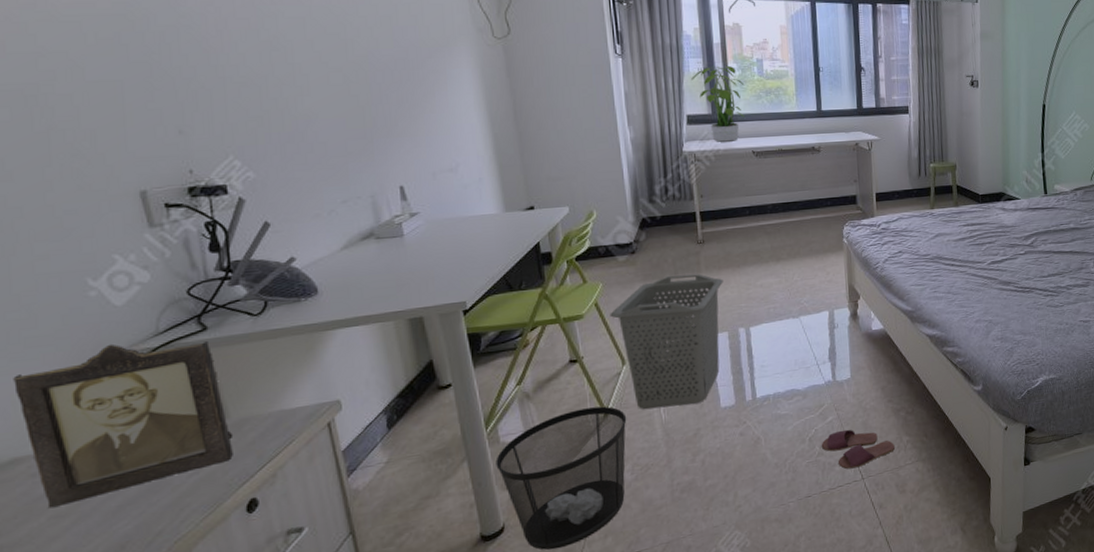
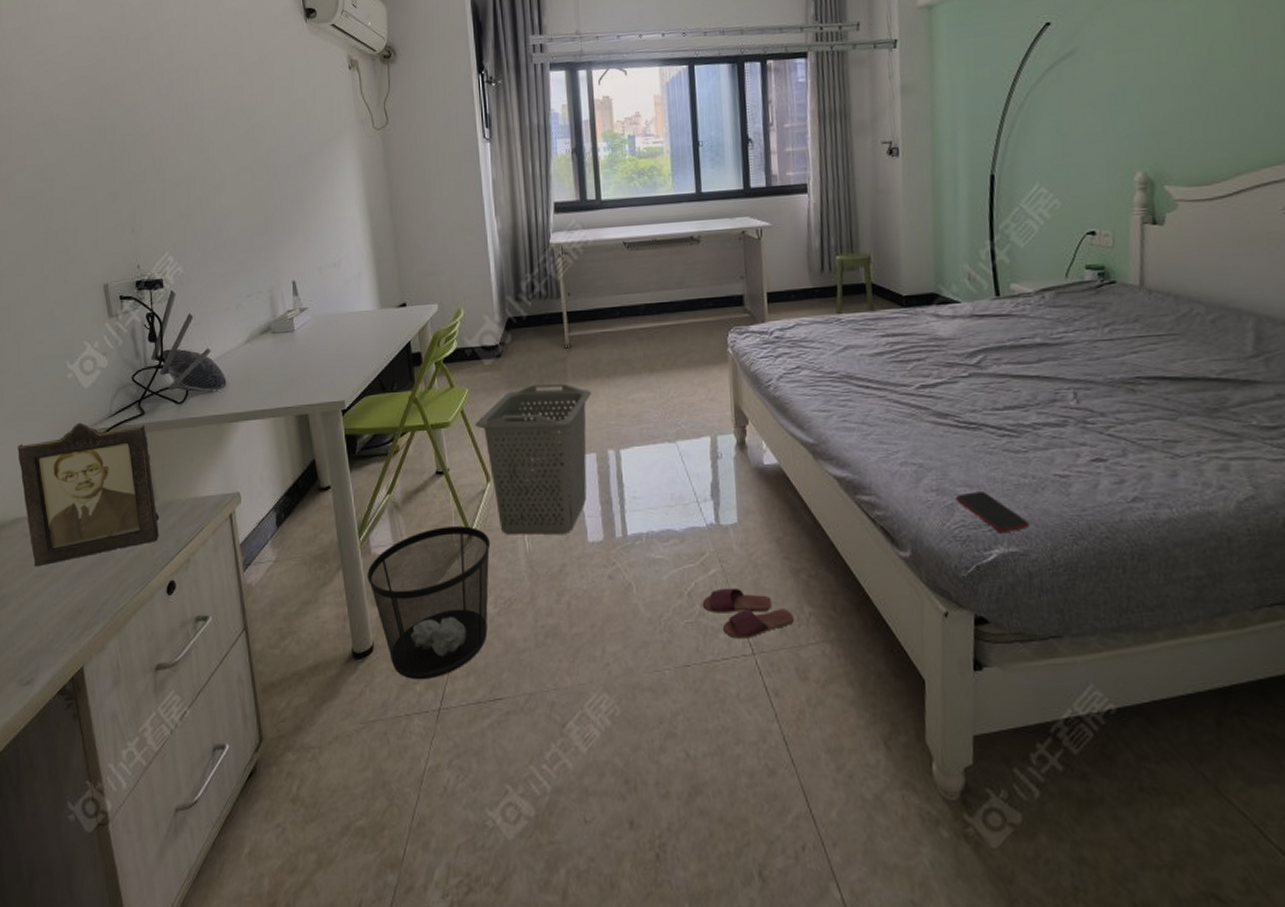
potted plant: present [690,64,746,142] -> none [558,144,616,232]
smartphone: none [1014,337,1064,366] -> present [955,491,1030,534]

